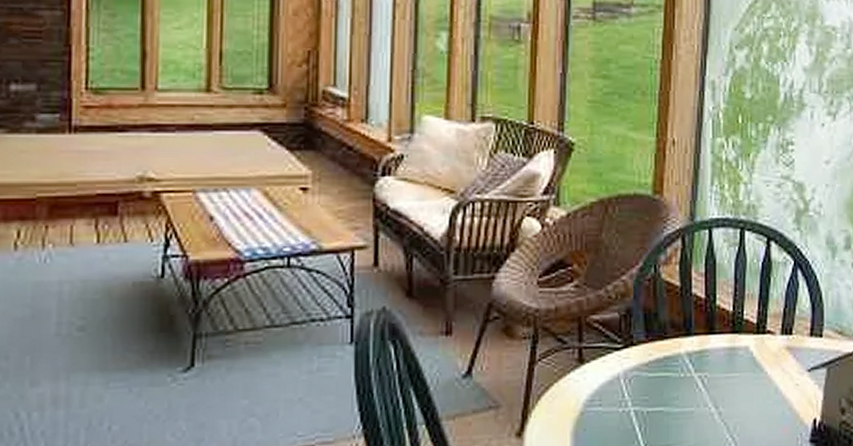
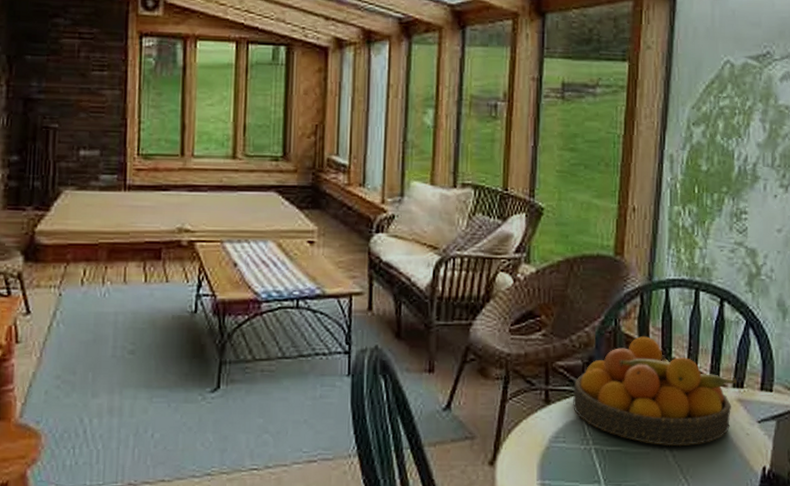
fruit bowl: none [609,283,785,403] -> present [573,336,737,447]

